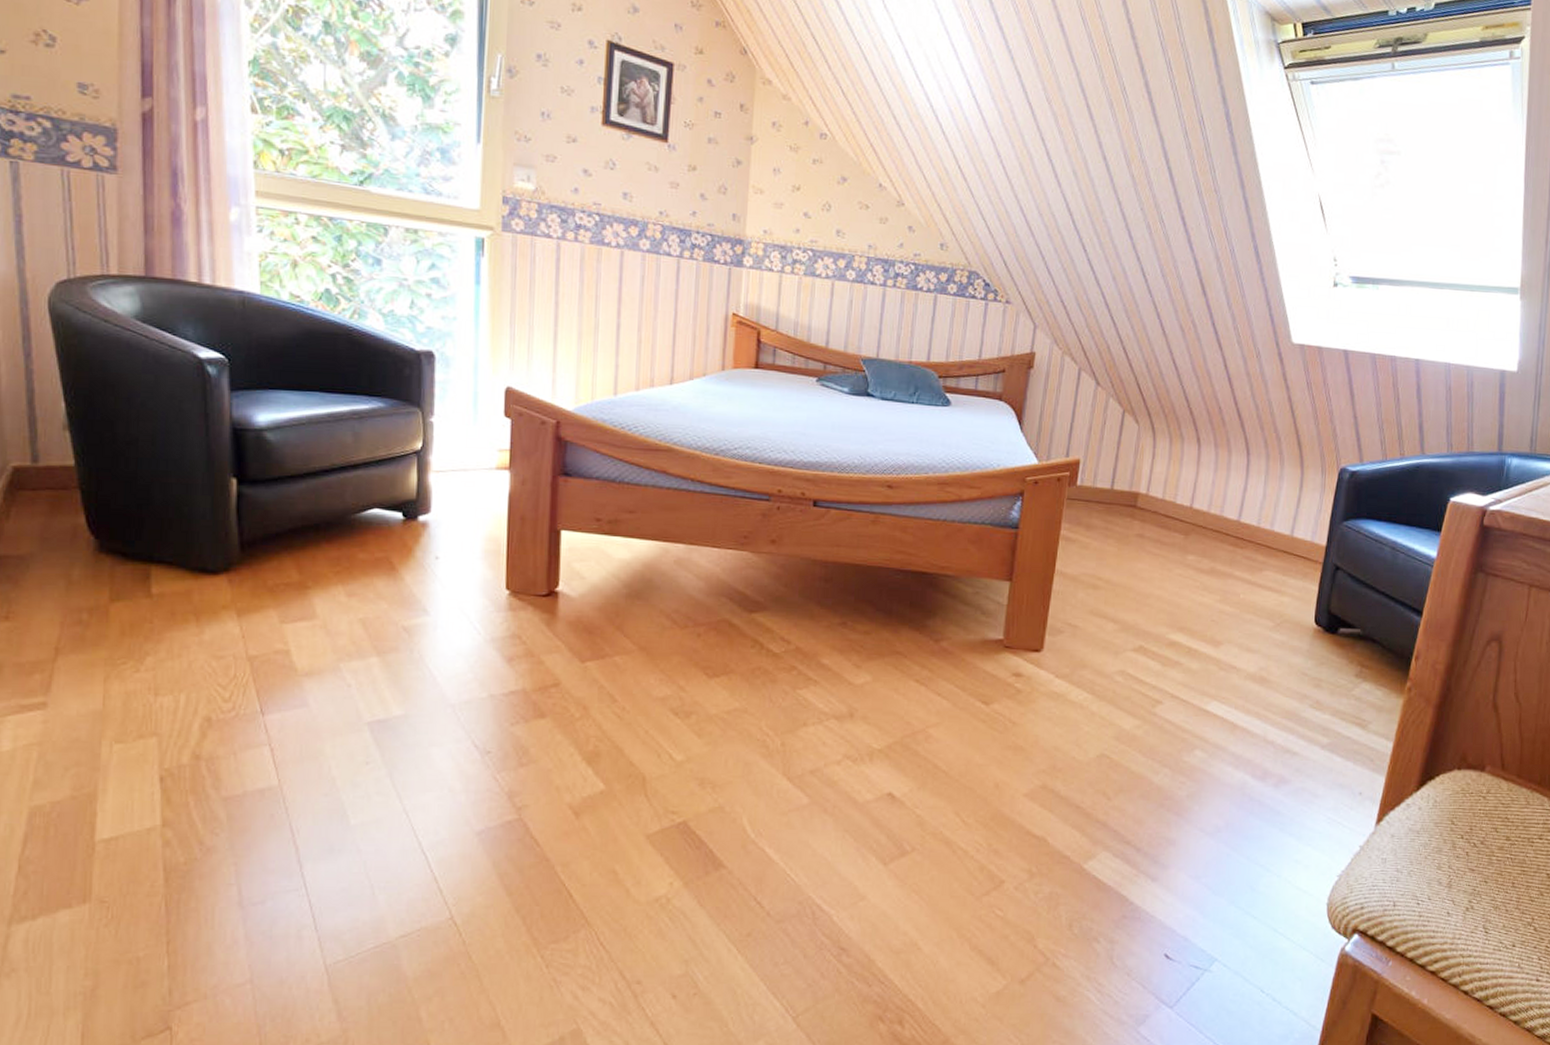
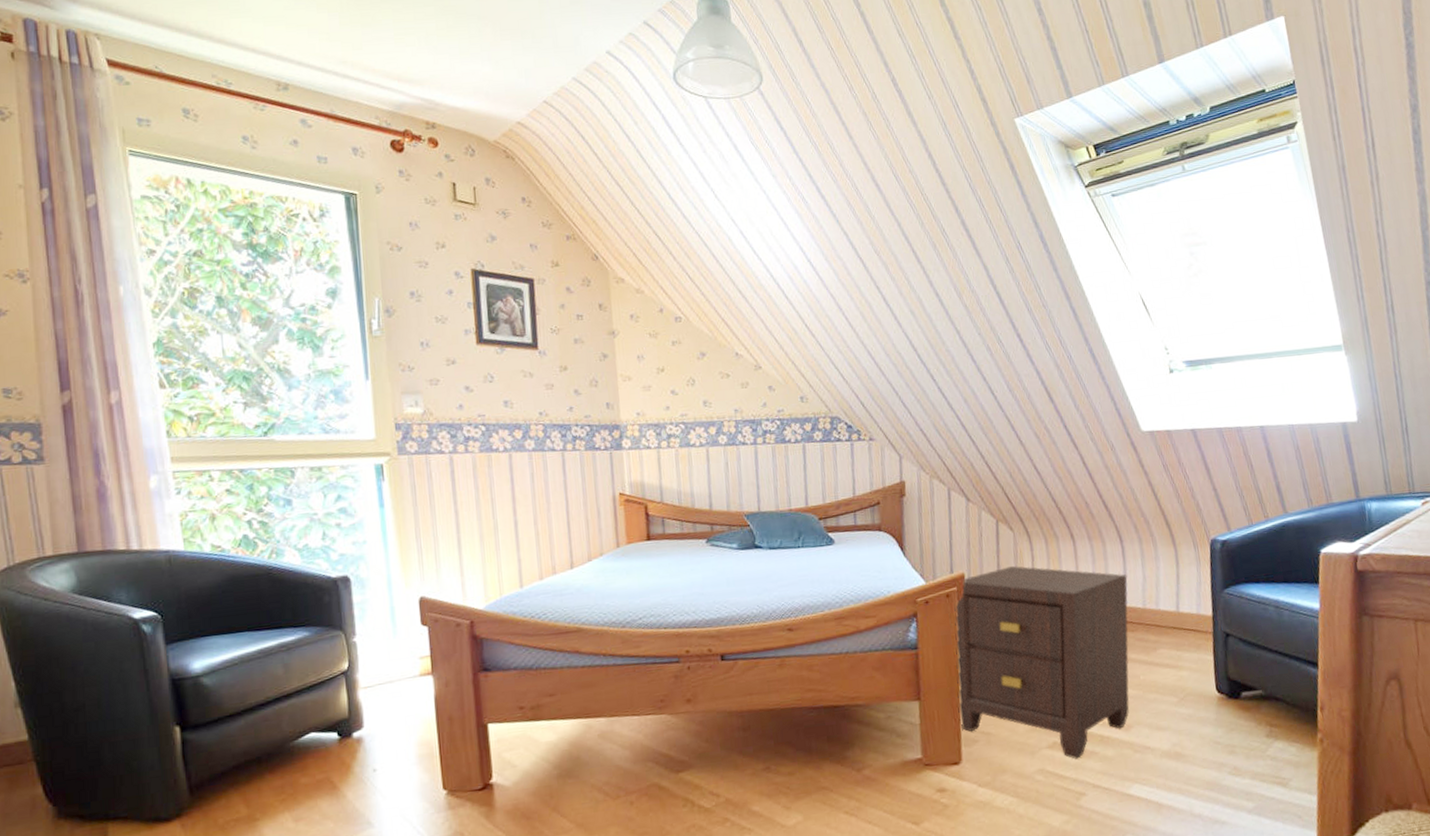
nightstand: none [1048,460,1247,667] -> present [954,566,1129,759]

